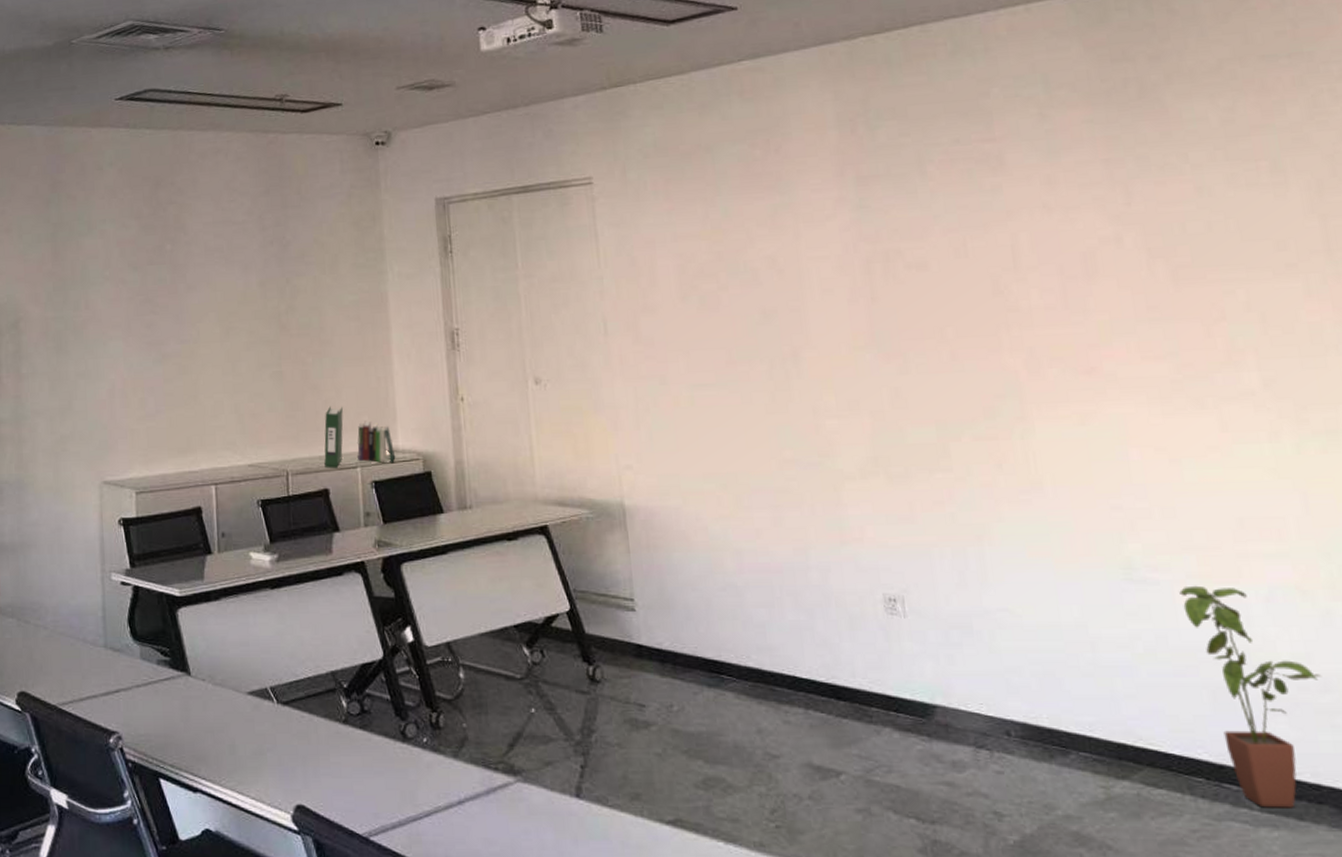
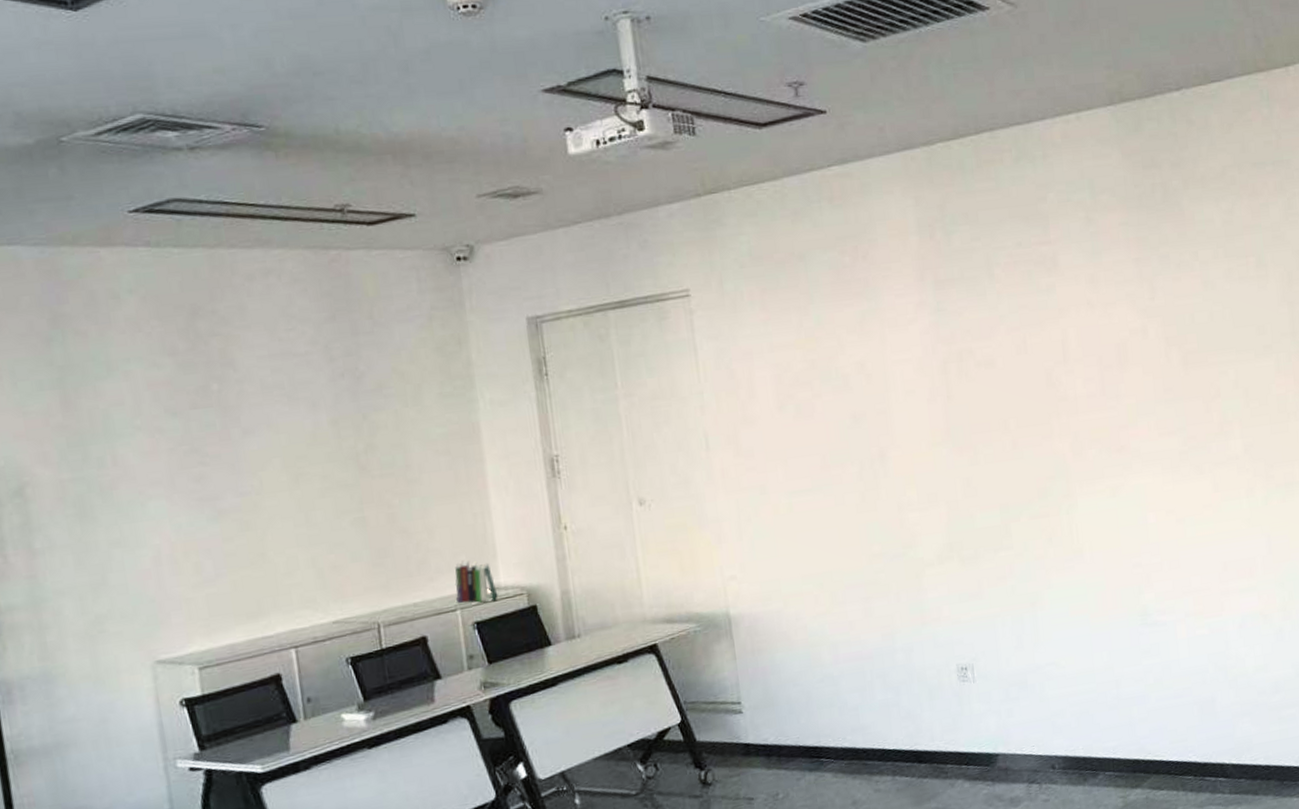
binder: present [324,406,343,469] -> none [417,549,440,615]
house plant: present [1179,585,1322,808] -> none [1180,620,1275,791]

